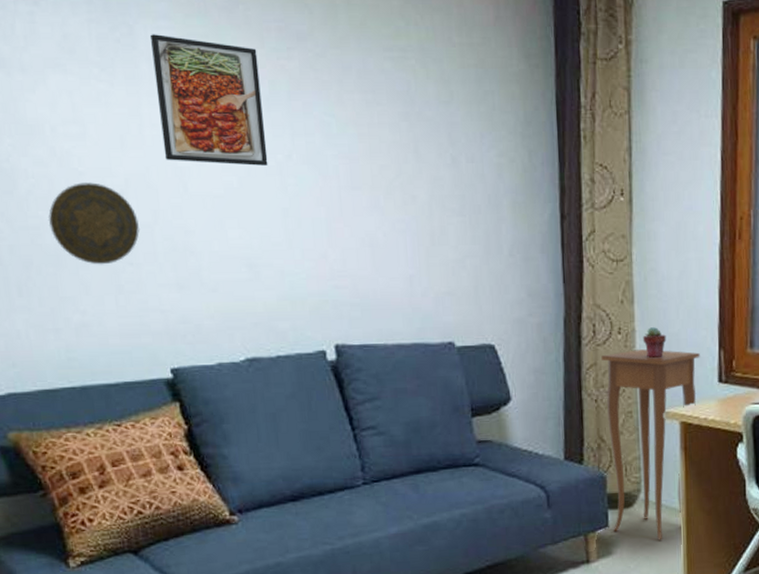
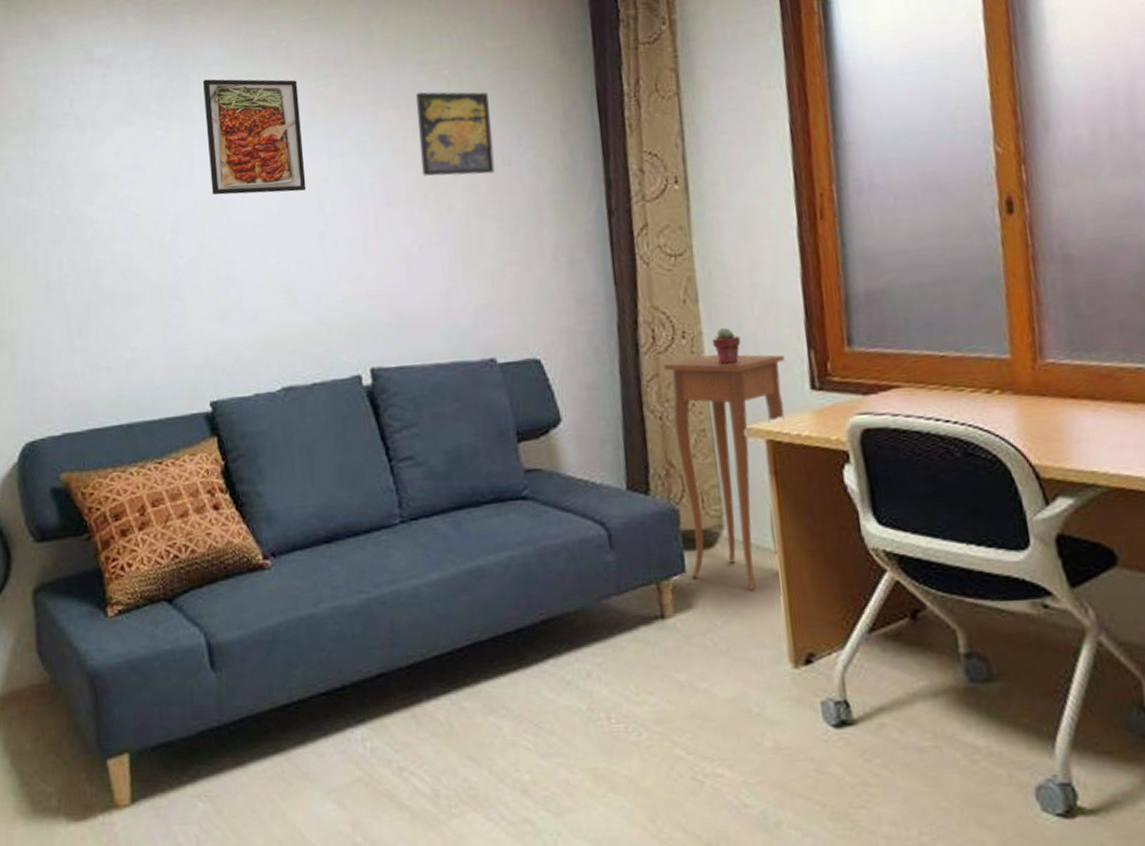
decorative plate: present [48,182,140,265] -> none [107,222,187,302]
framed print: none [381,78,458,169] -> present [415,91,495,176]

